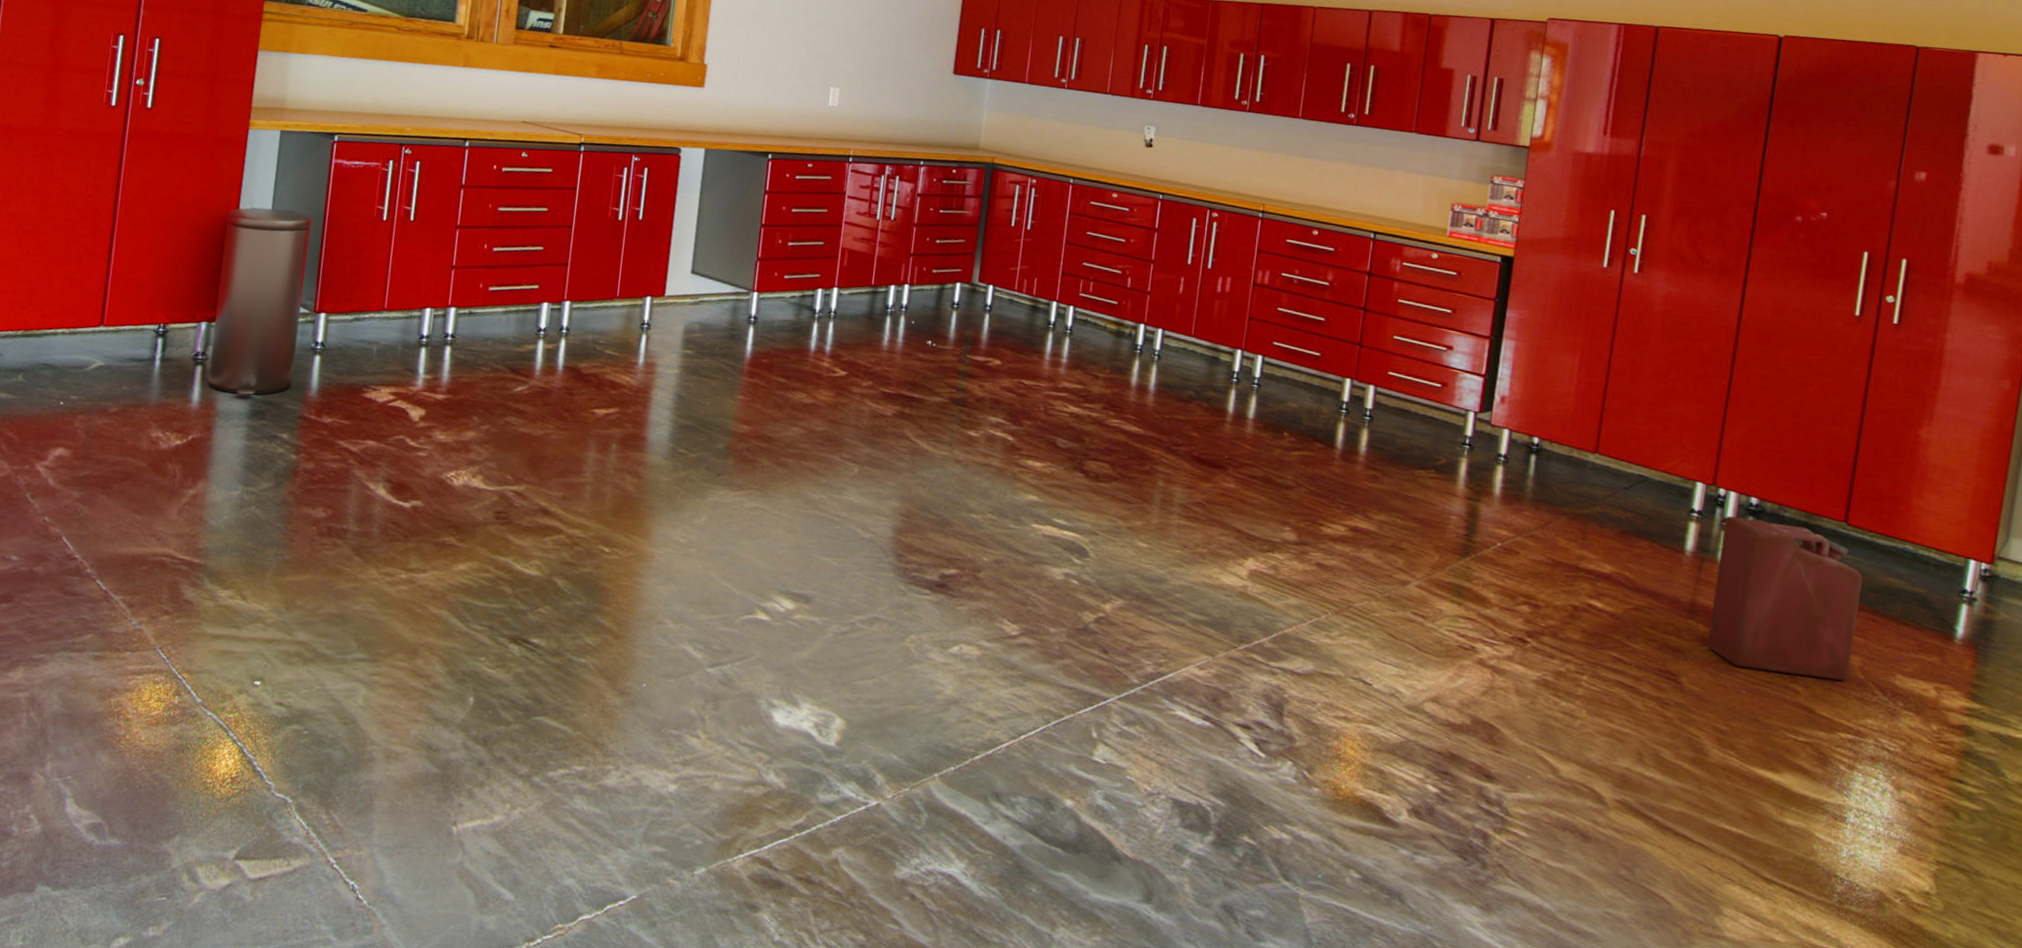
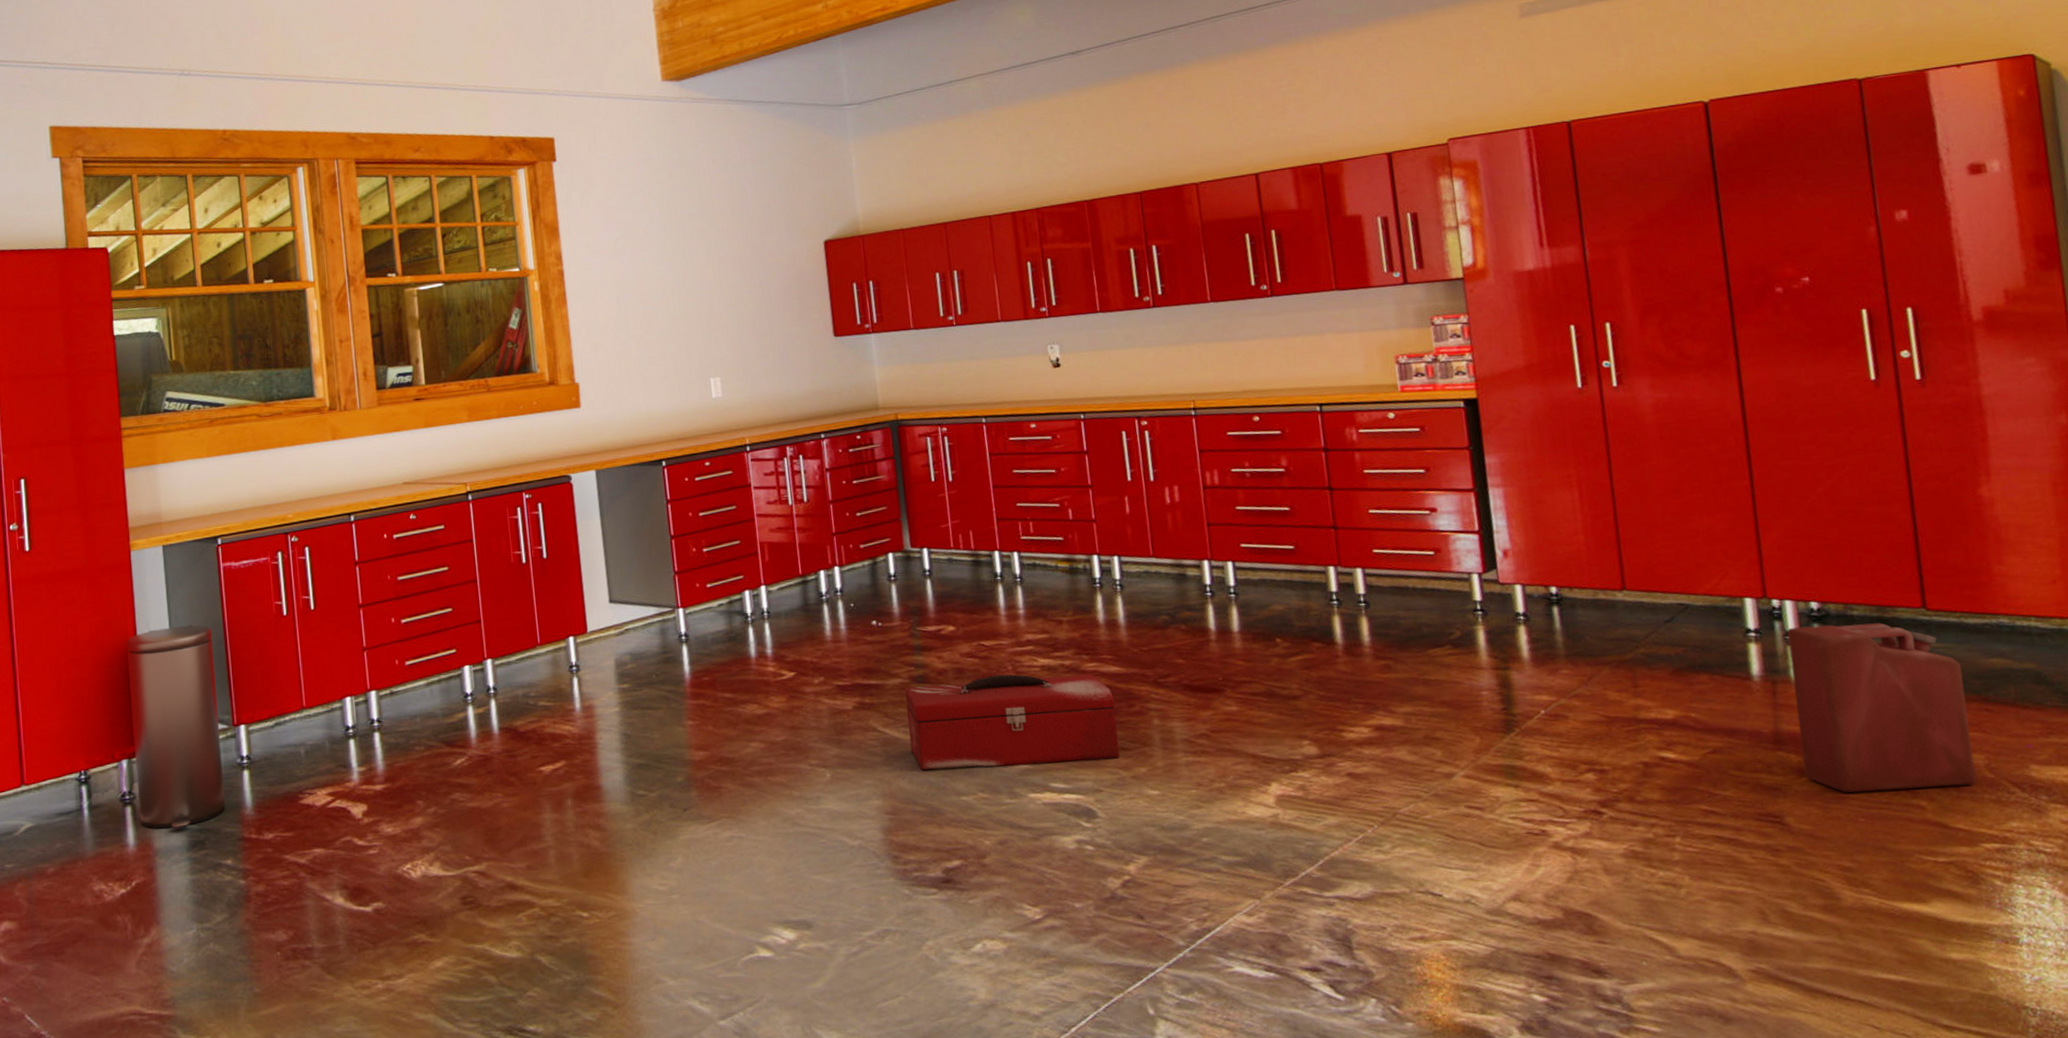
toolbox: none [936,407,1128,509] -> present [904,673,1121,771]

